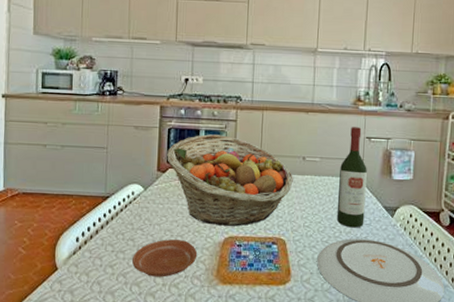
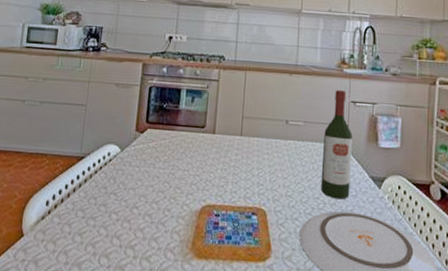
plate: present [132,239,198,277] -> none [103,206,173,249]
fruit basket: present [167,134,293,226] -> none [146,94,276,194]

